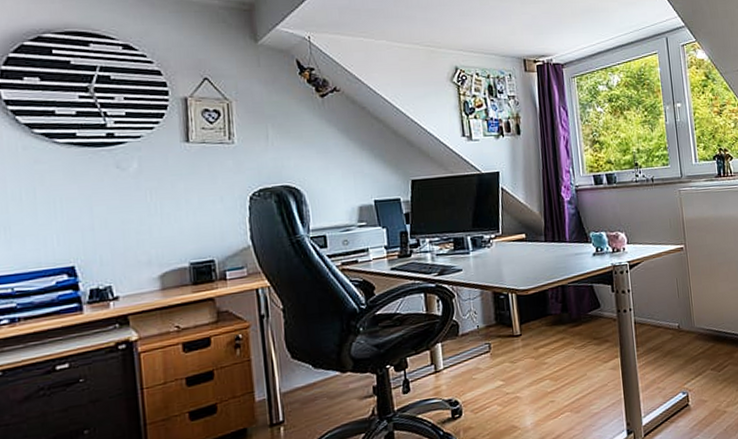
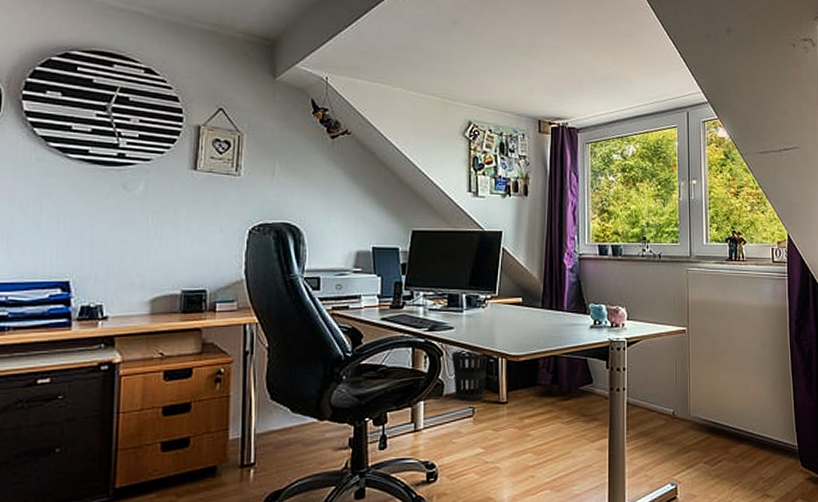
wastebasket: none [462,288,499,338] -> present [451,349,488,400]

